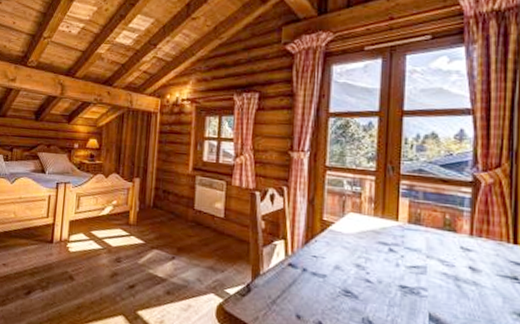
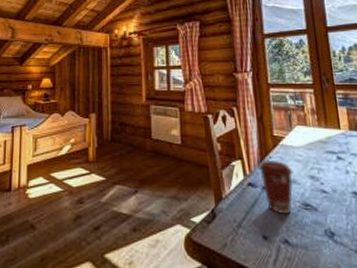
coffee cup: none [301,244,339,299] -> present [258,159,294,215]

